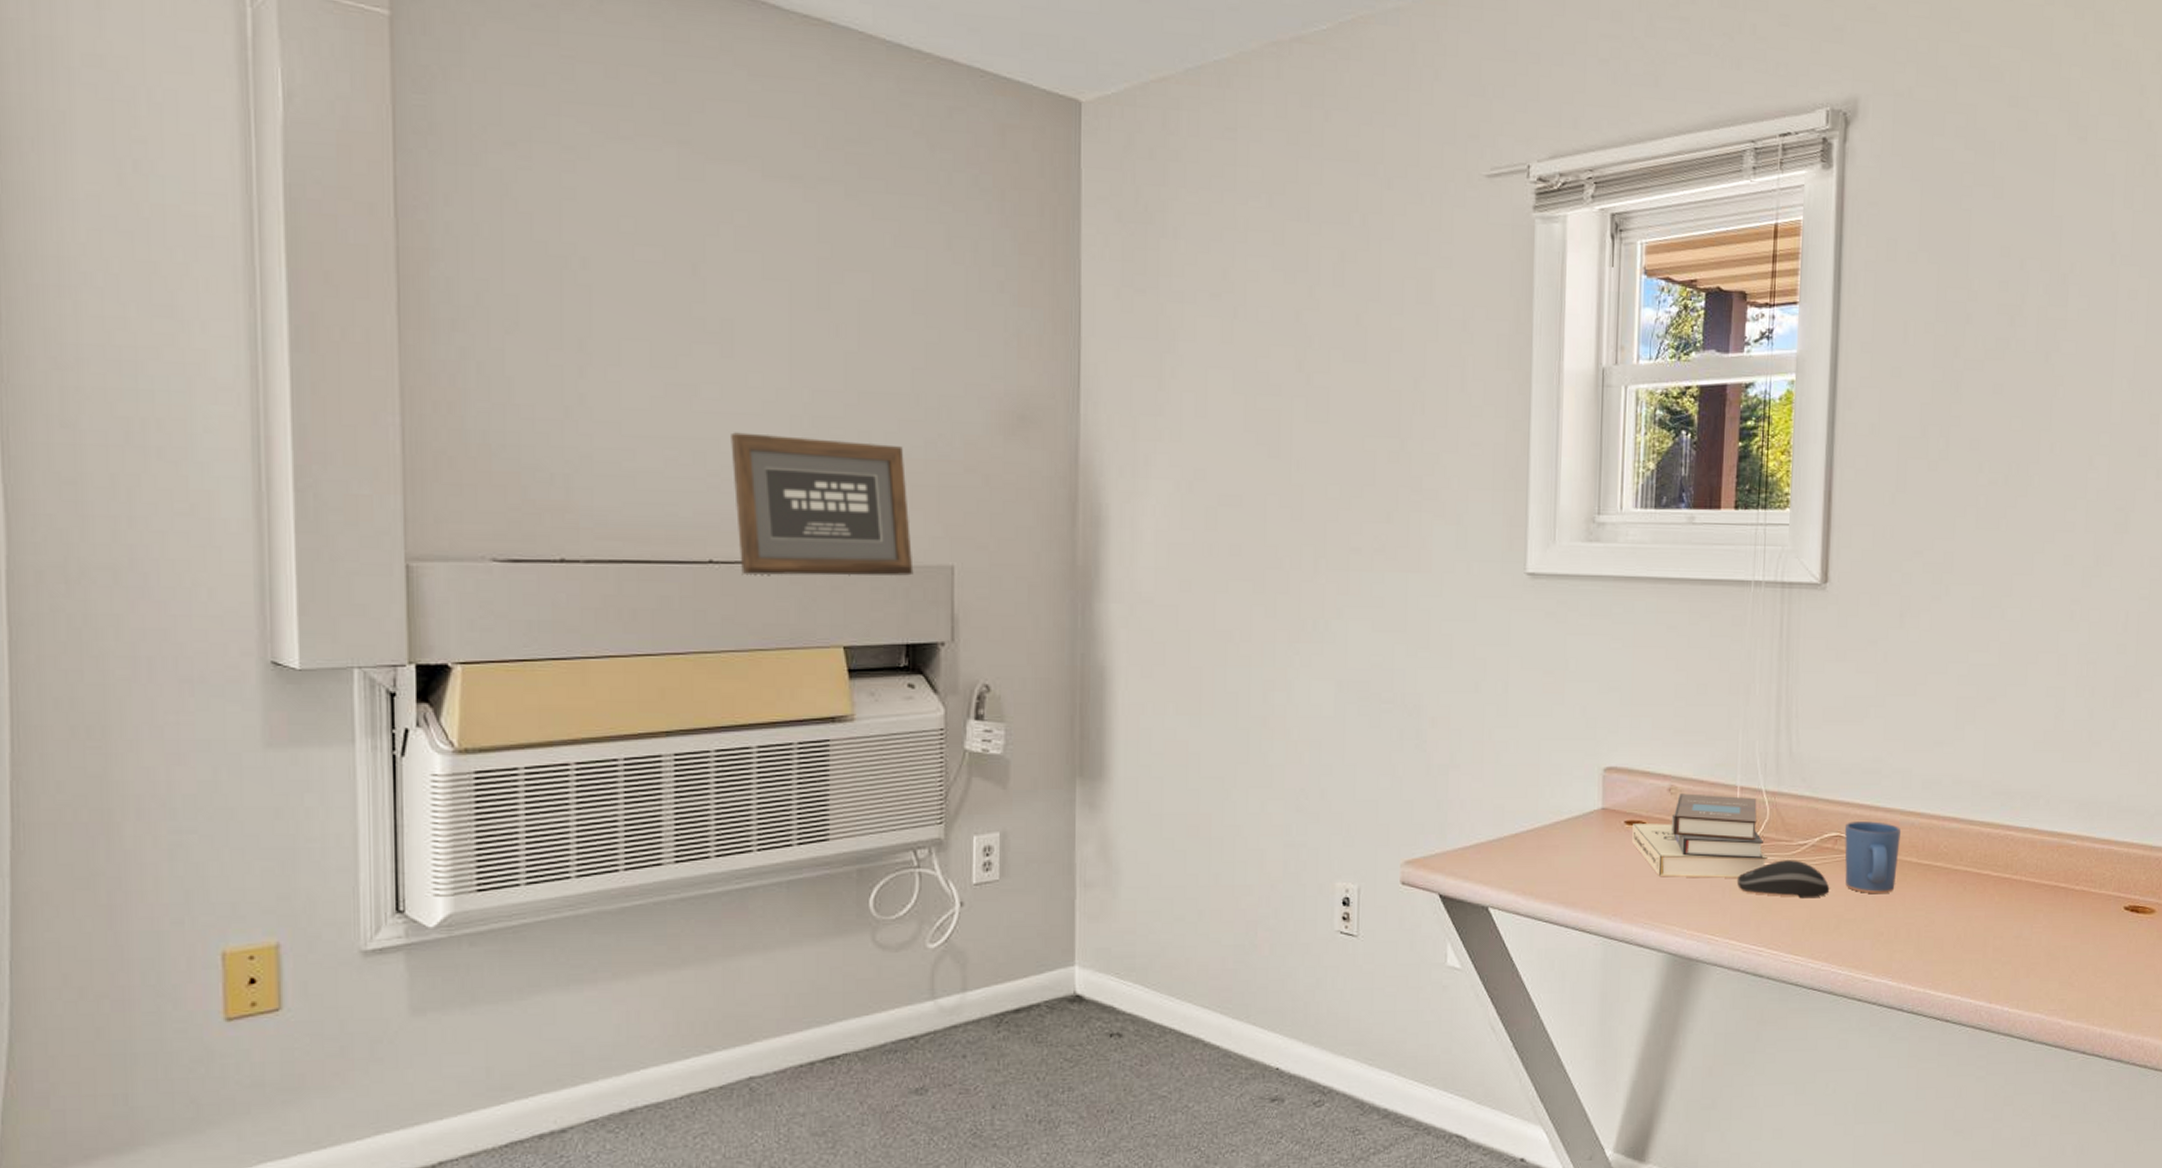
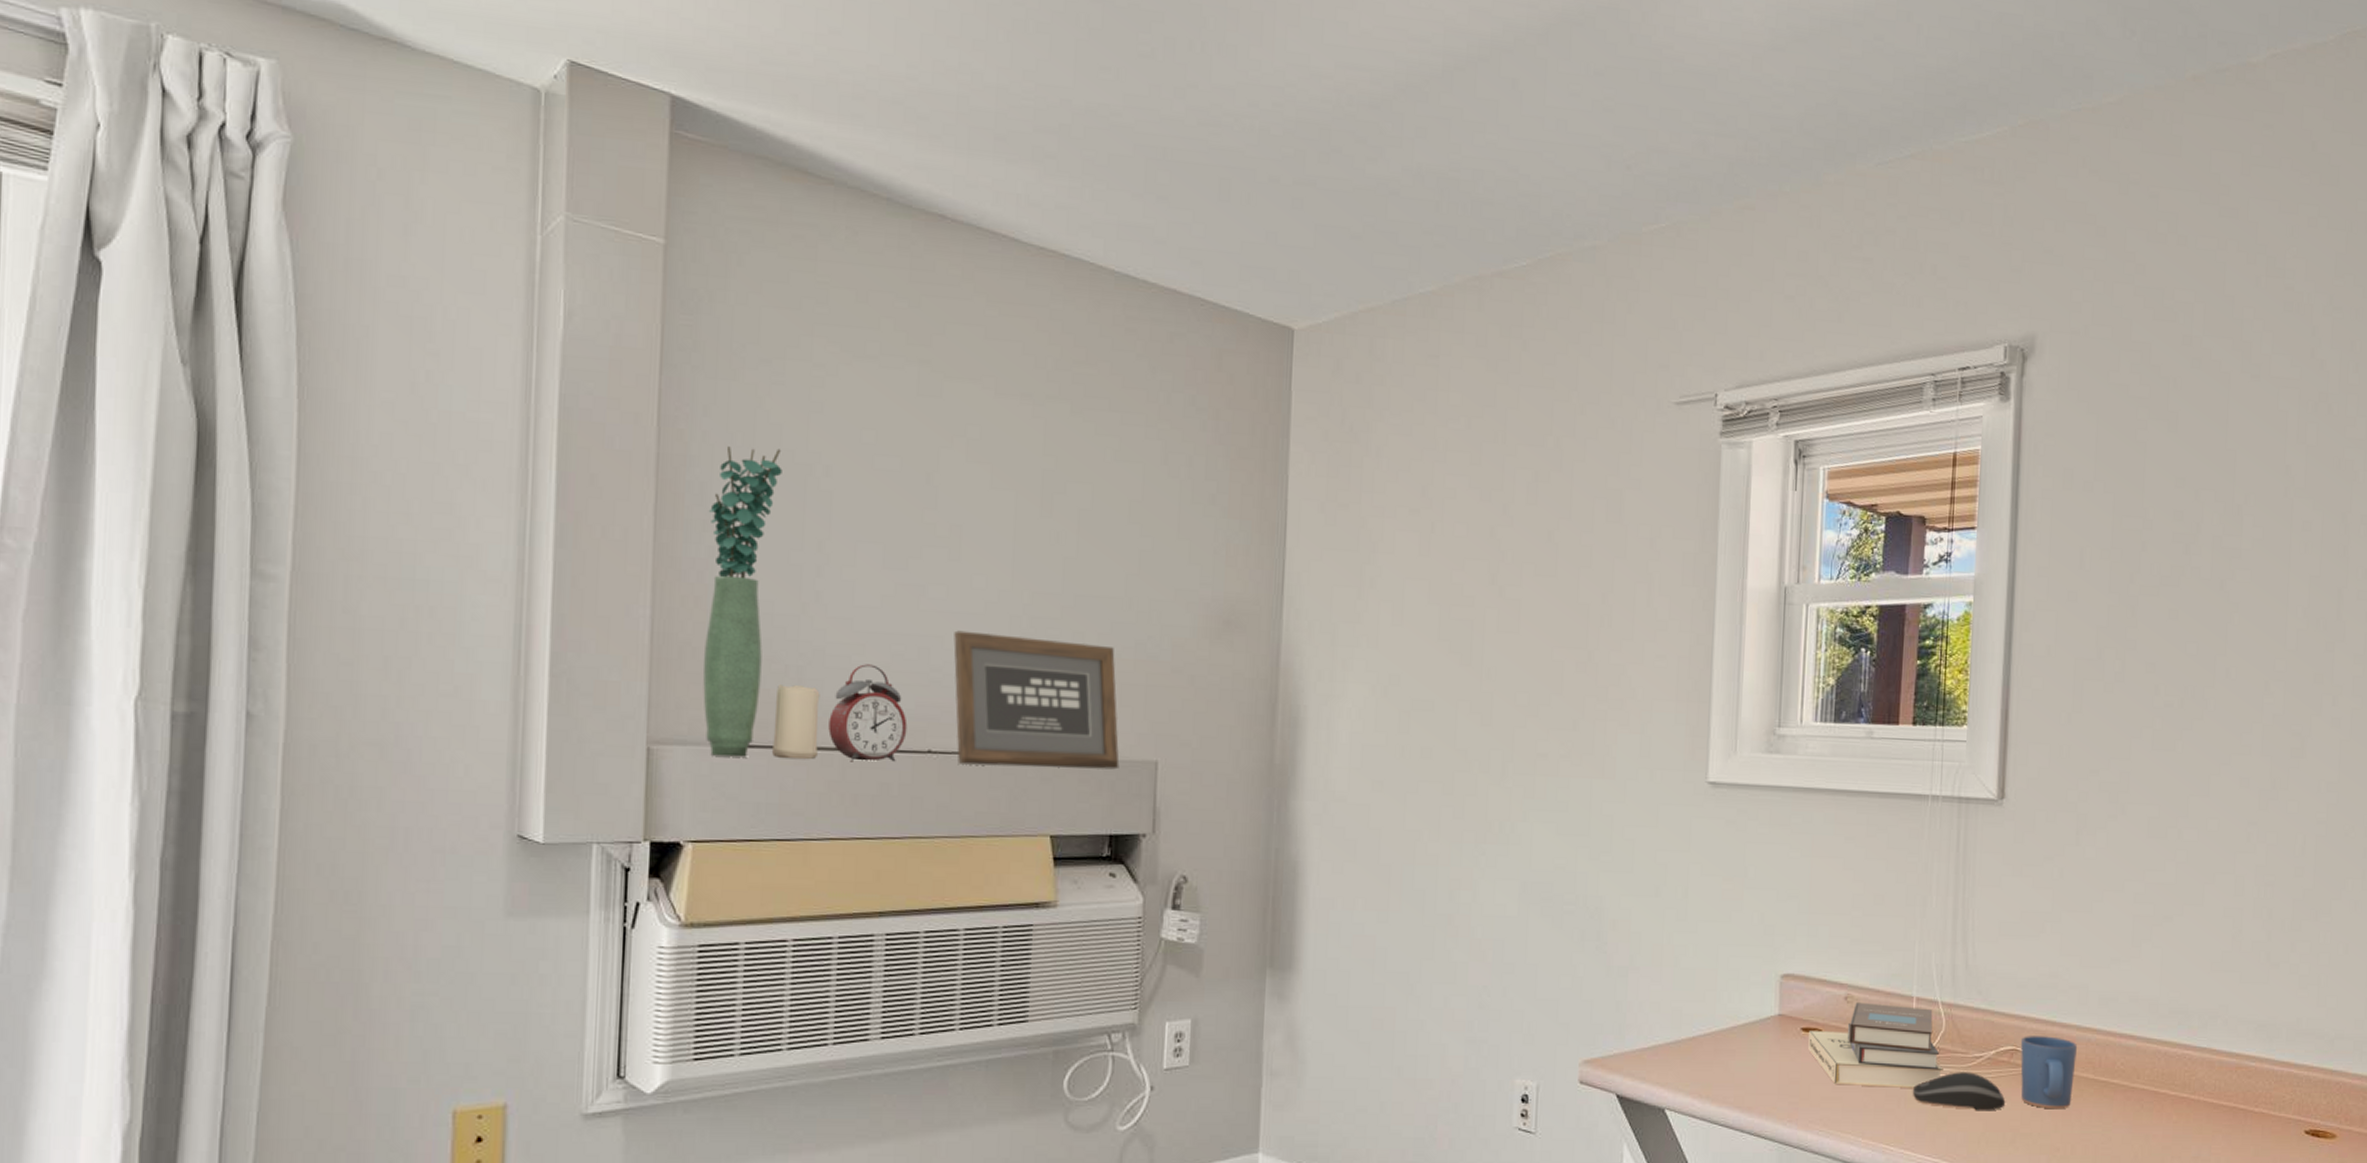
vase: none [456,238,535,573] -> present [702,446,782,757]
candle: none [541,494,591,574] -> present [772,685,820,760]
alarm clock: none [601,470,686,574] -> present [828,664,908,763]

